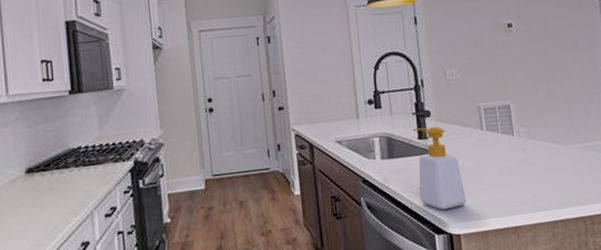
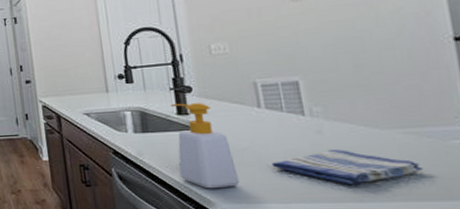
dish towel: none [490,164,589,196] -> present [271,148,423,186]

